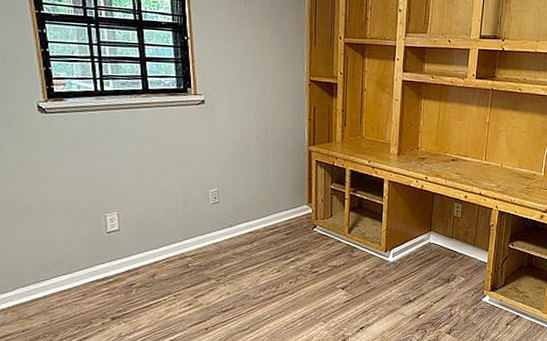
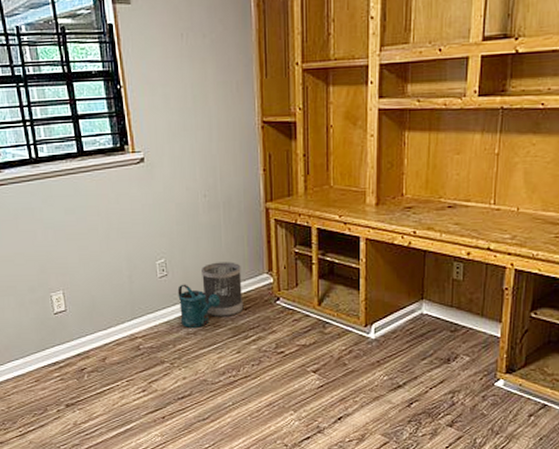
watering can: none [227,210,266,249] -> present [177,284,221,328]
wastebasket: none [250,193,286,240] -> present [202,262,244,317]

